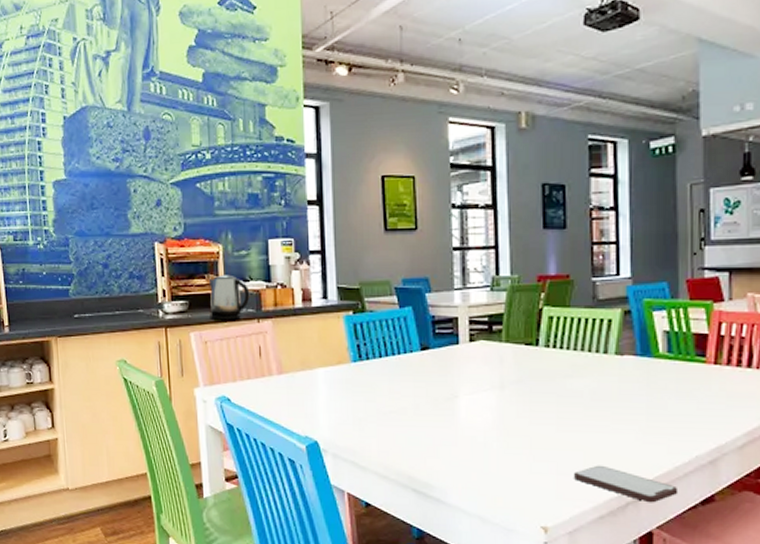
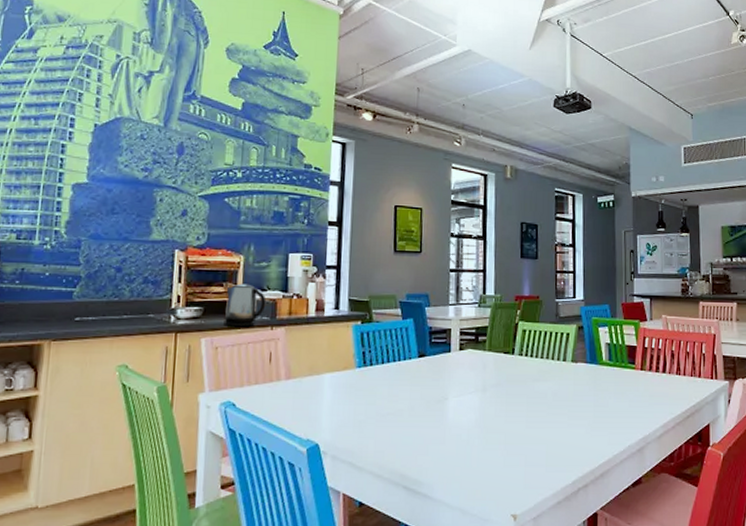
smartphone: present [574,465,679,503] -> none [539,456,616,488]

